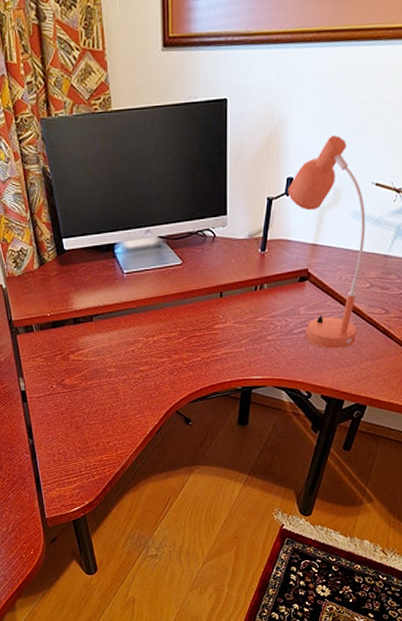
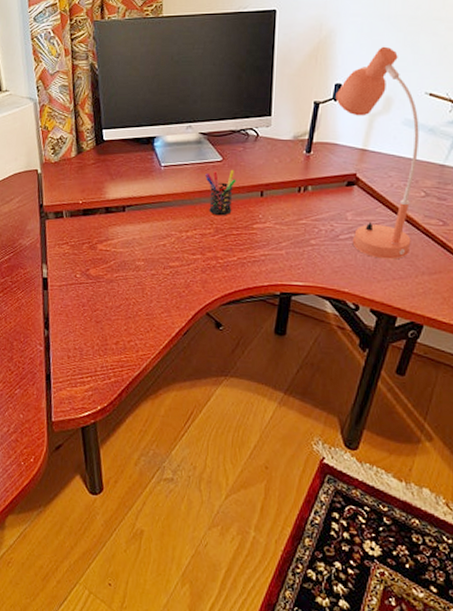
pen holder: none [167,272,197,319] -> present [205,169,237,216]

